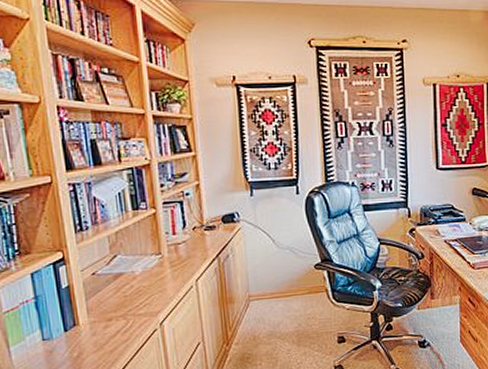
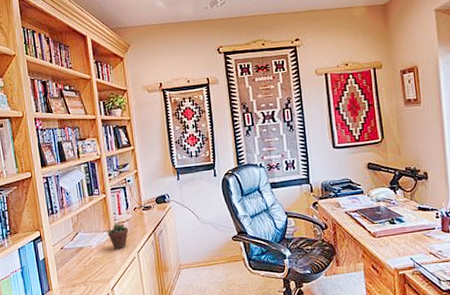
succulent plant: none [157,237,186,277] -> present [108,217,129,250]

